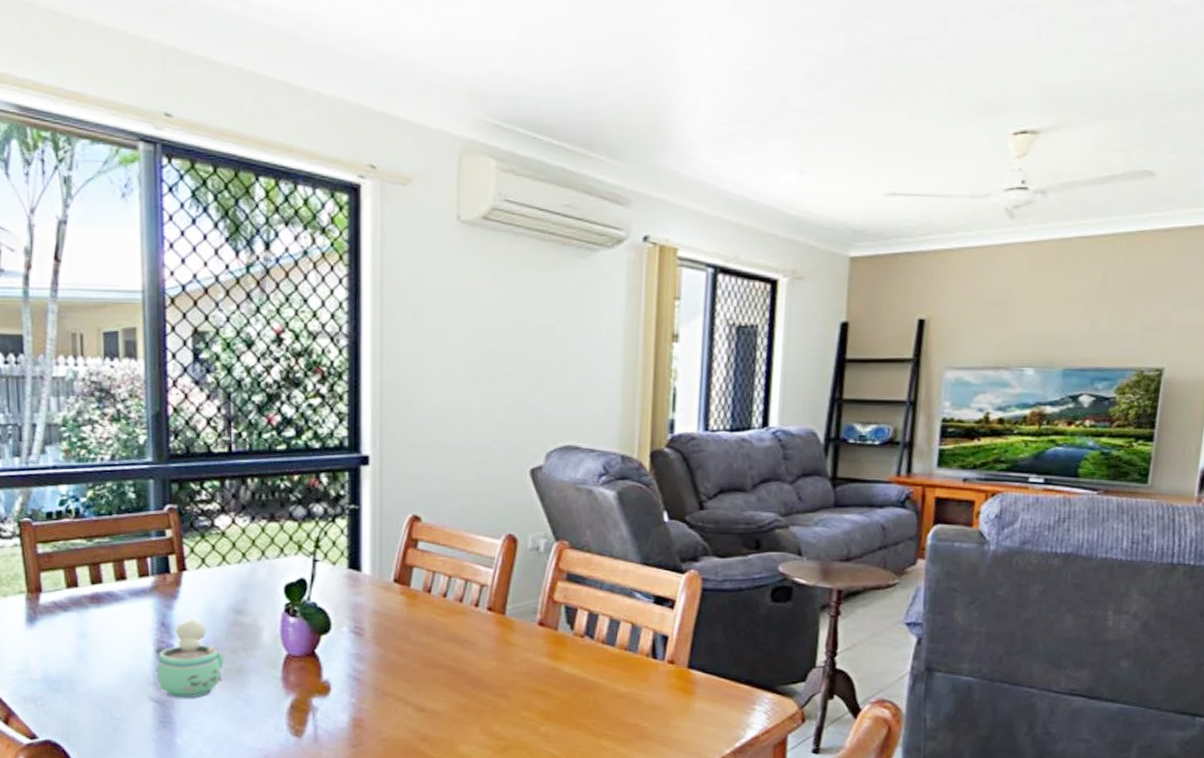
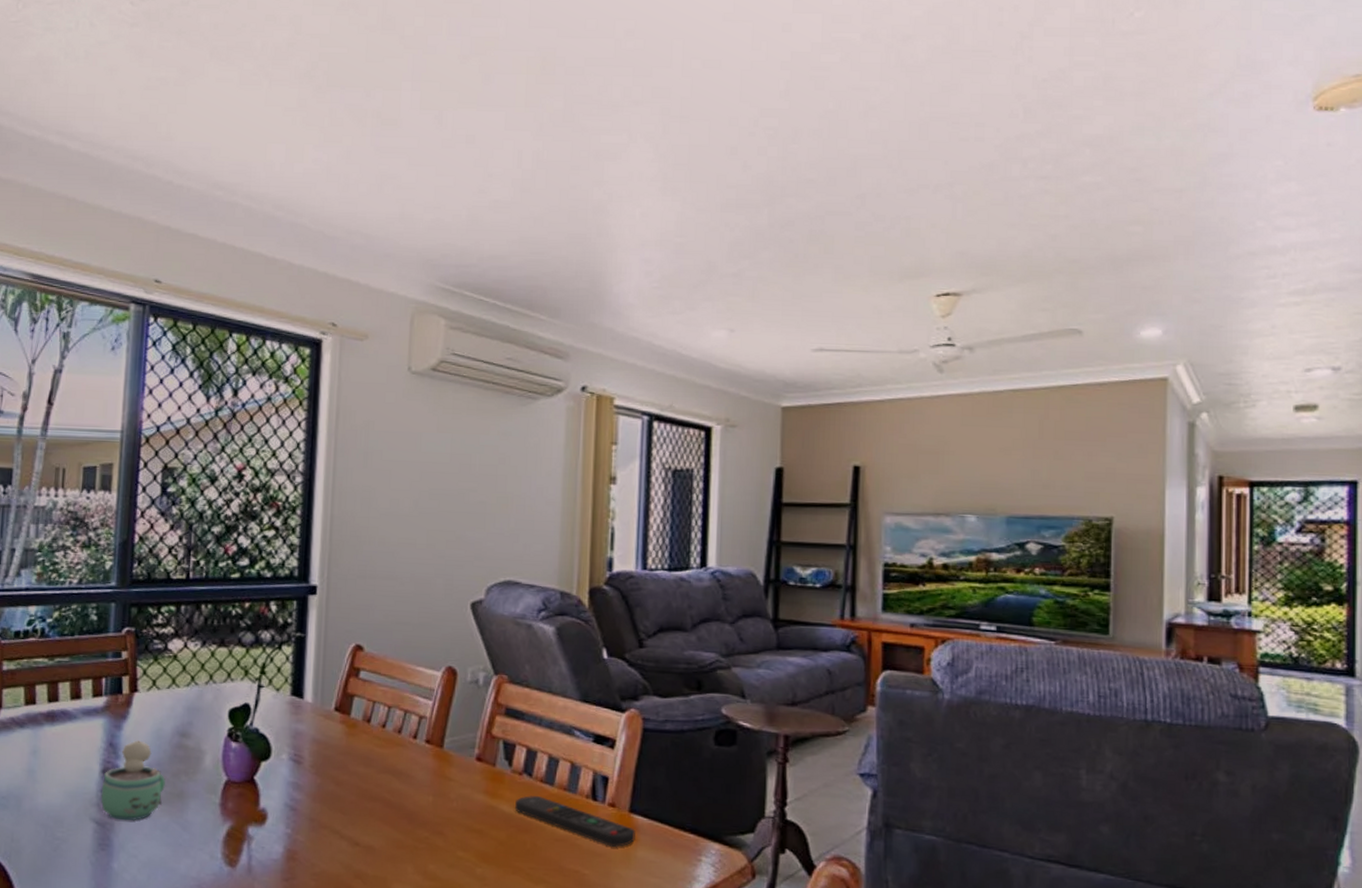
remote control: none [577,657,693,701] -> present [515,796,635,847]

